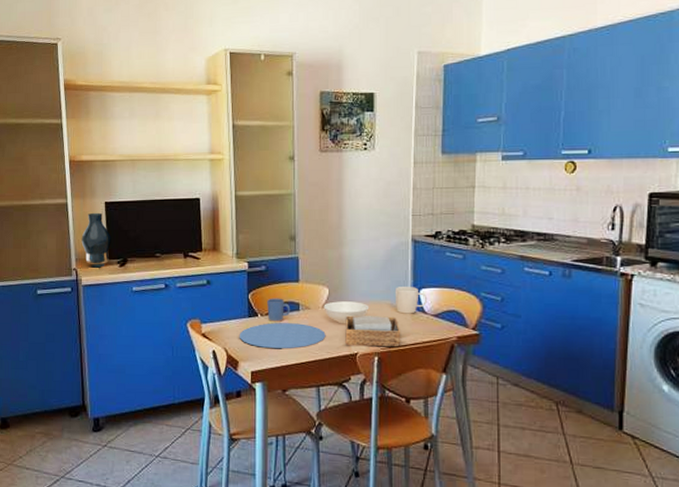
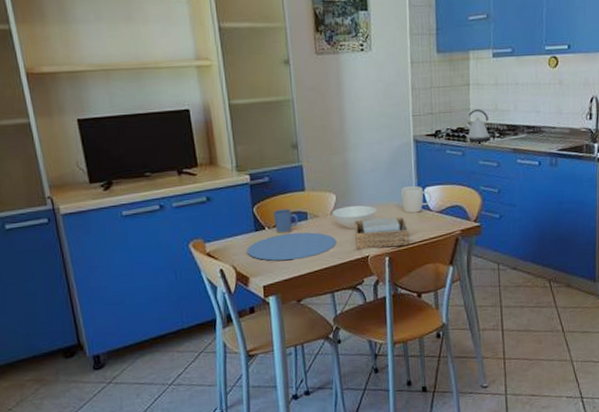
vase: present [81,212,111,268] -> none [53,131,91,194]
kettle: none [468,212,495,247] -> present [465,108,491,143]

